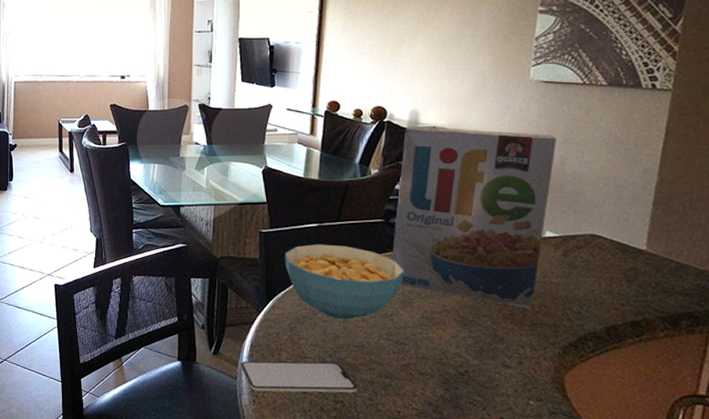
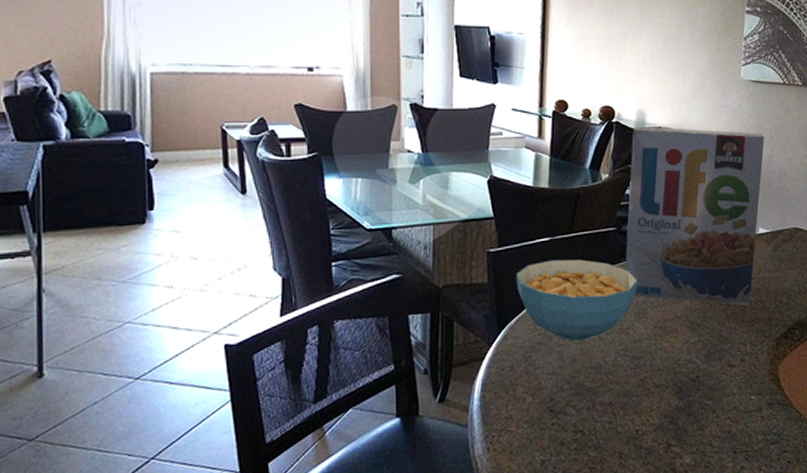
smartphone: present [240,361,358,393] -> none [471,389,597,437]

